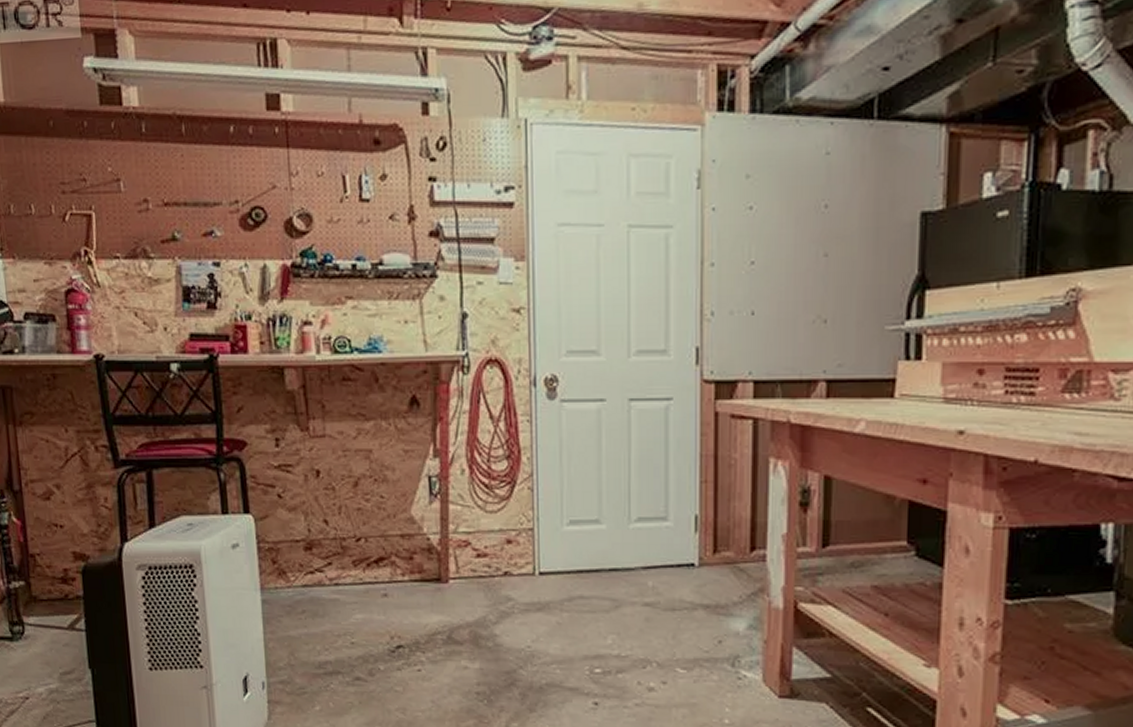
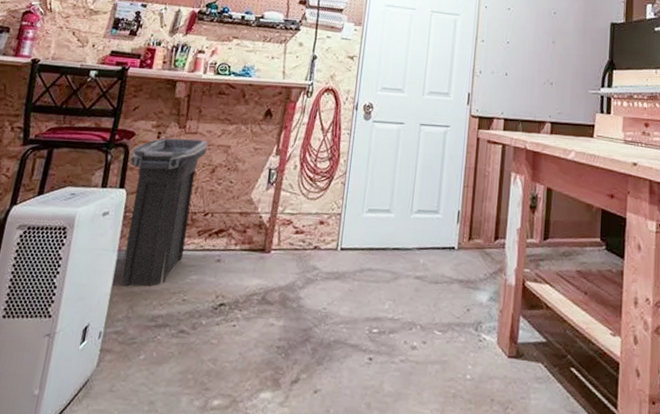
trash can: none [249,444,342,631] -> present [119,138,208,287]

